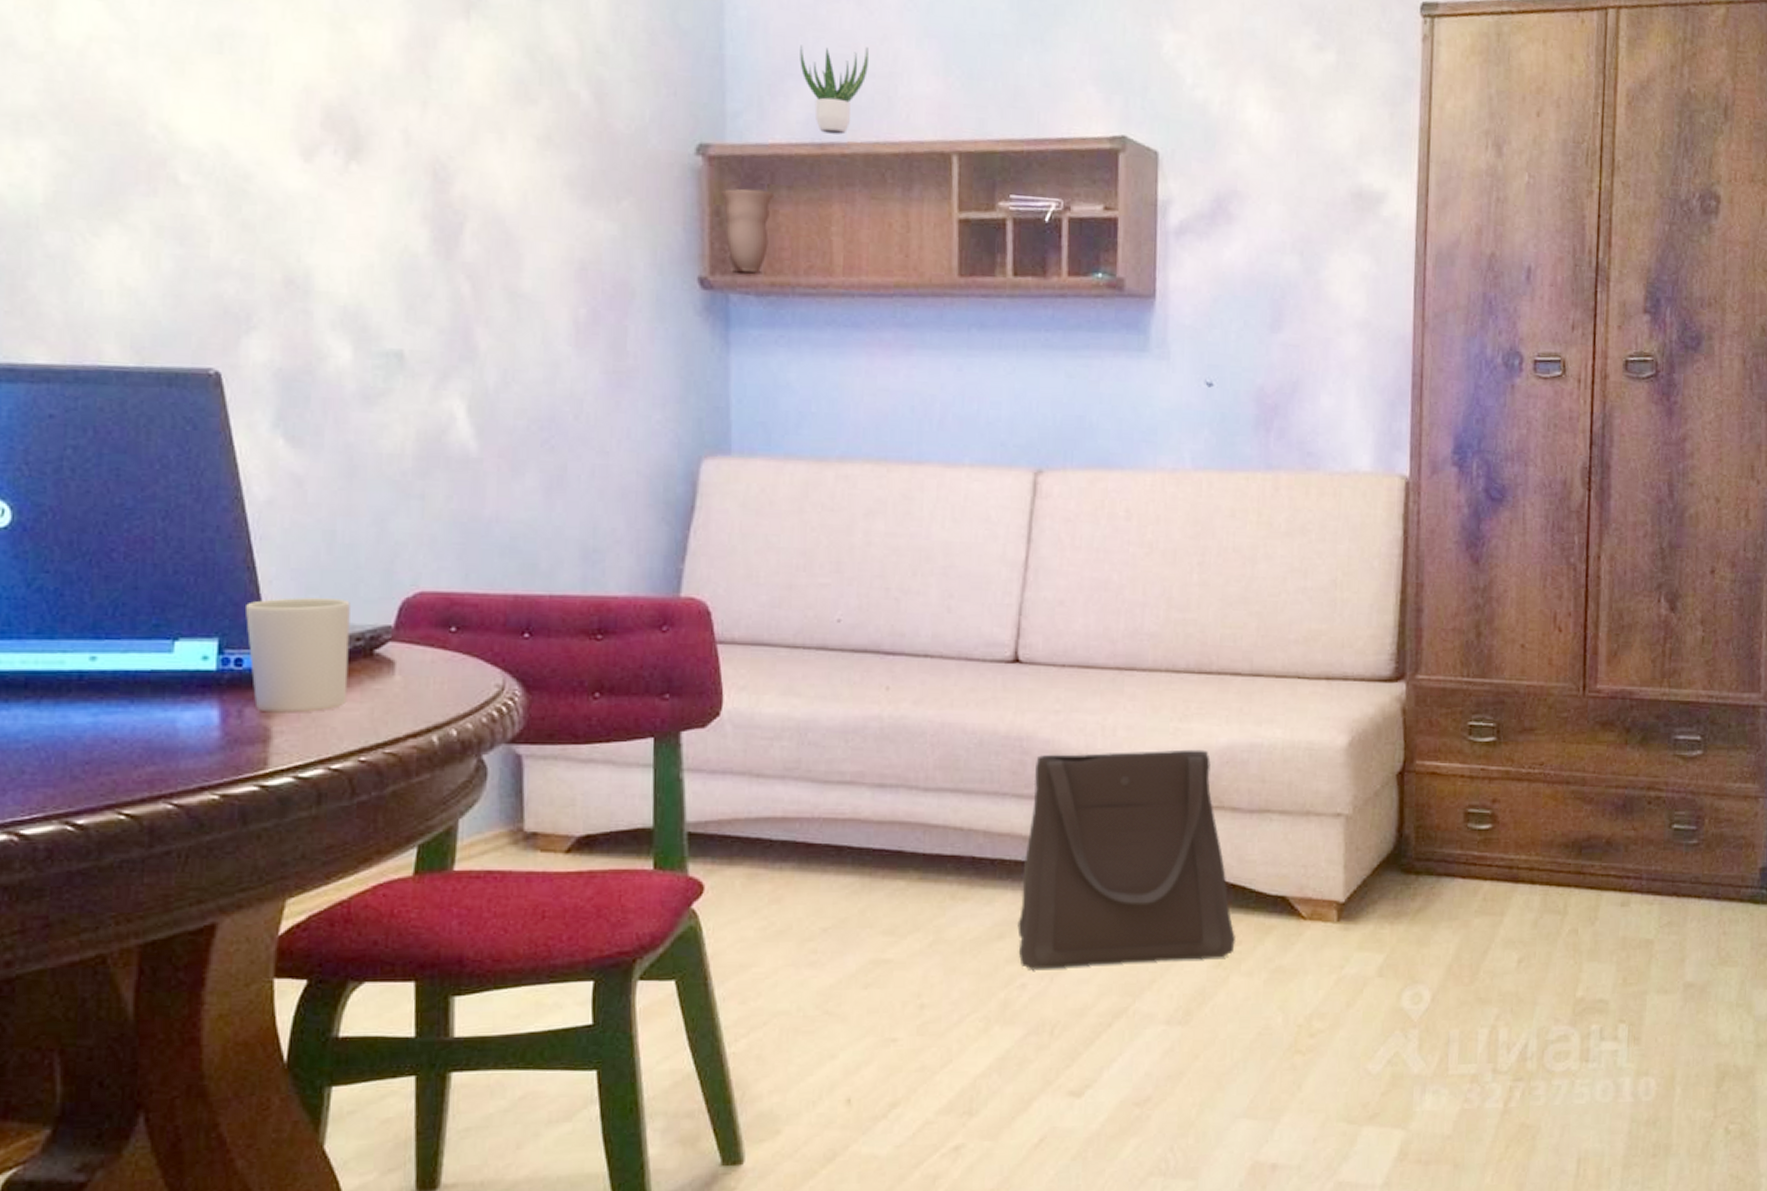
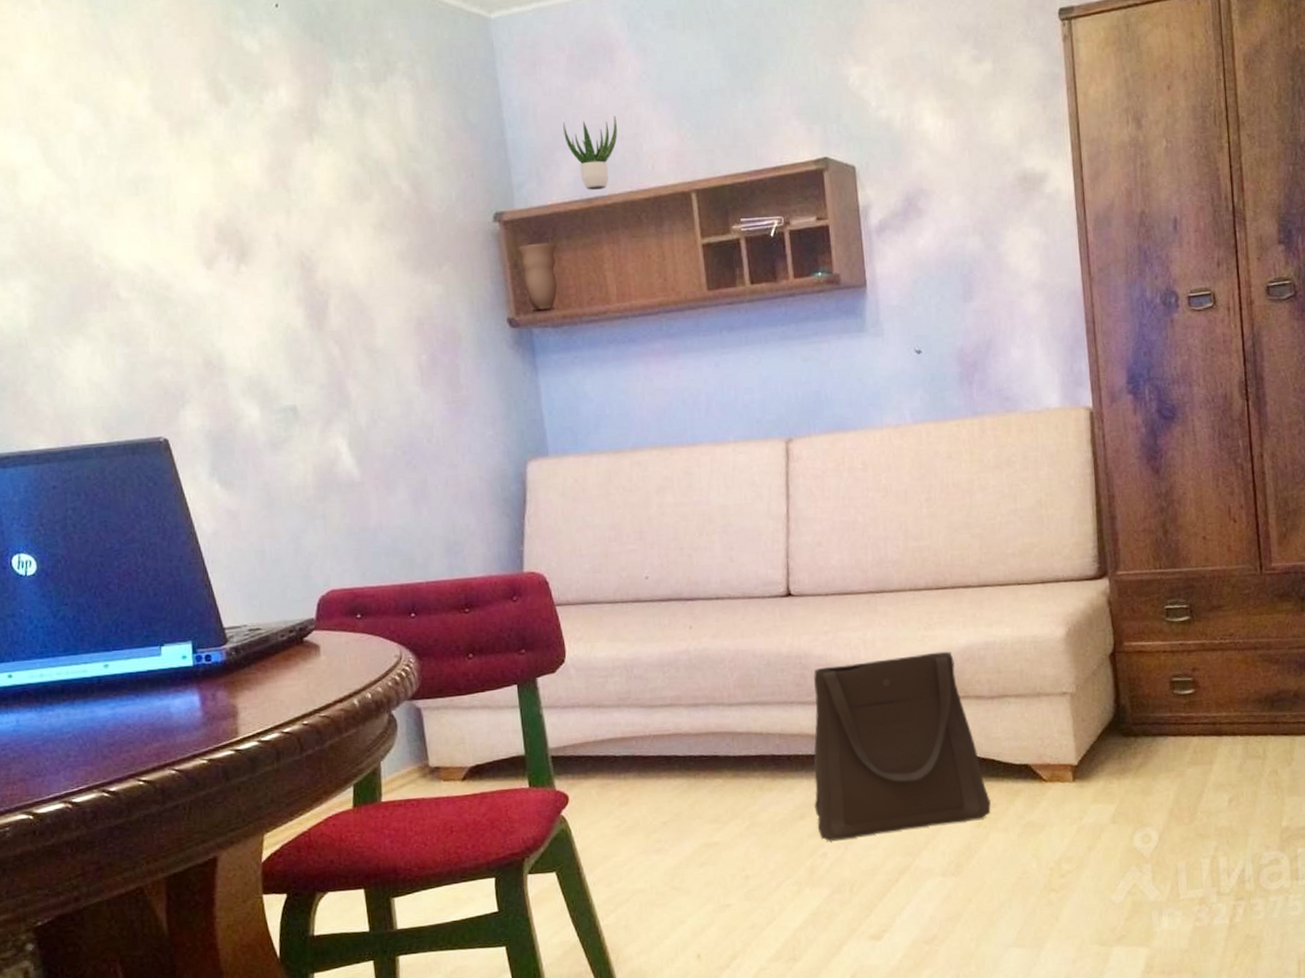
mug: present [246,597,350,713] -> none [208,602,289,694]

